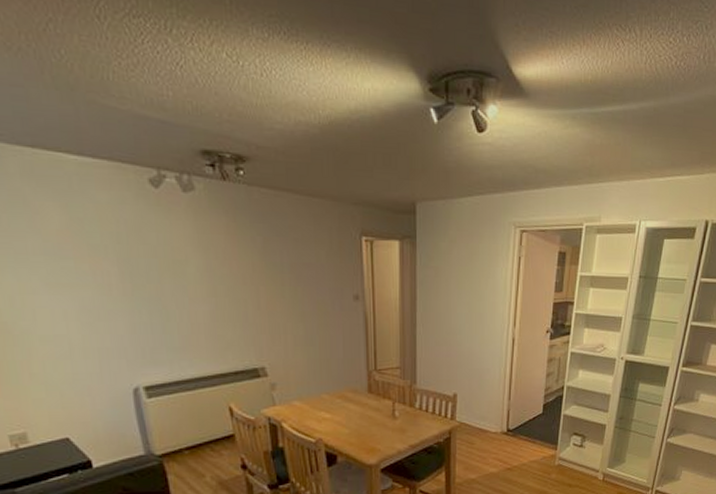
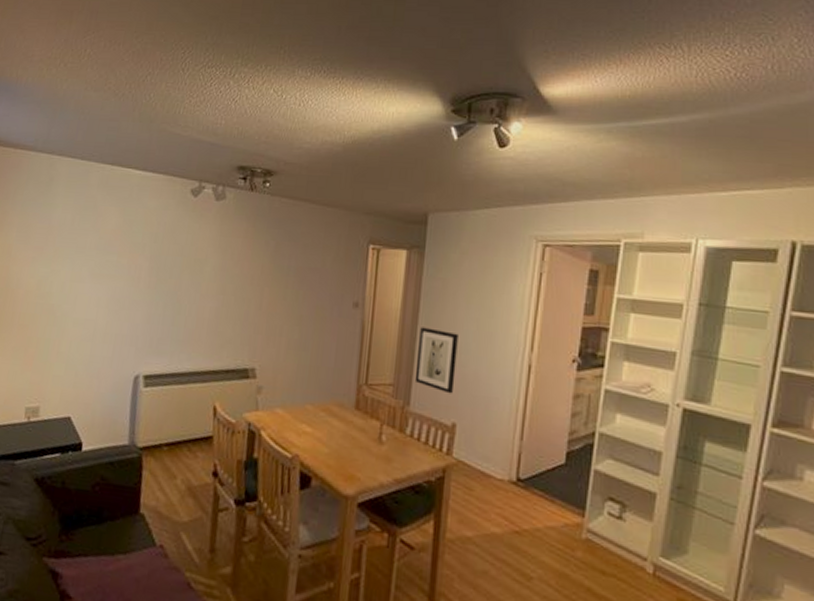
wall art: none [418,314,453,370] -> present [414,327,458,394]

